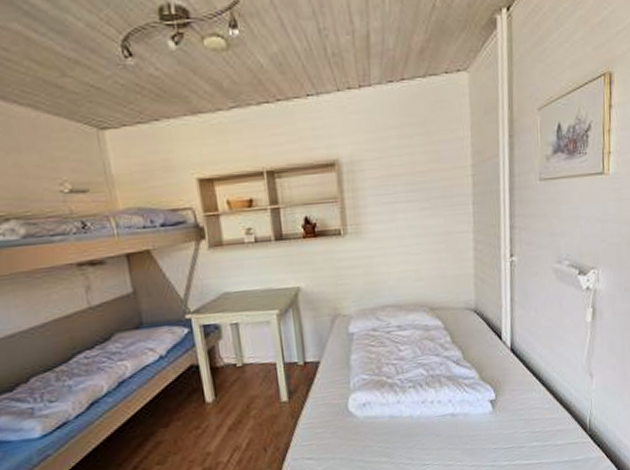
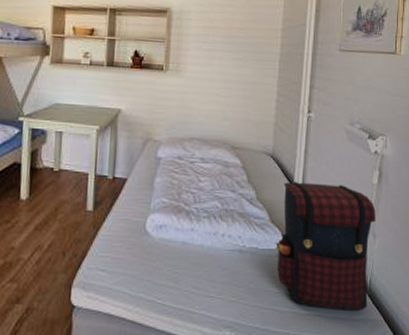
satchel: none [491,329,592,457] -> present [277,181,376,310]

